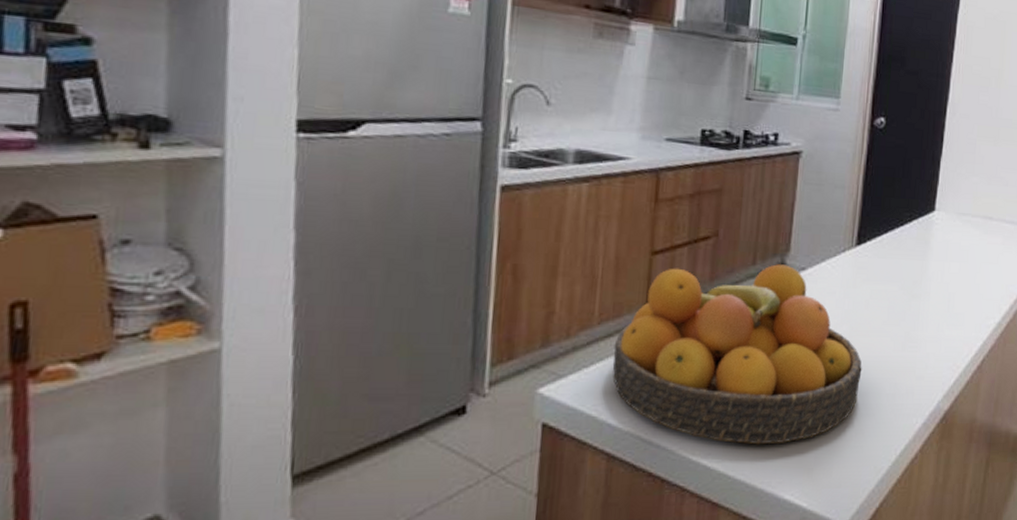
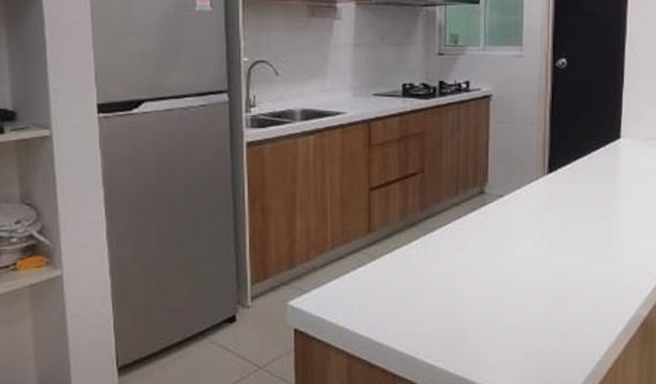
fruit bowl: present [612,264,862,445] -> none [345,193,562,347]

